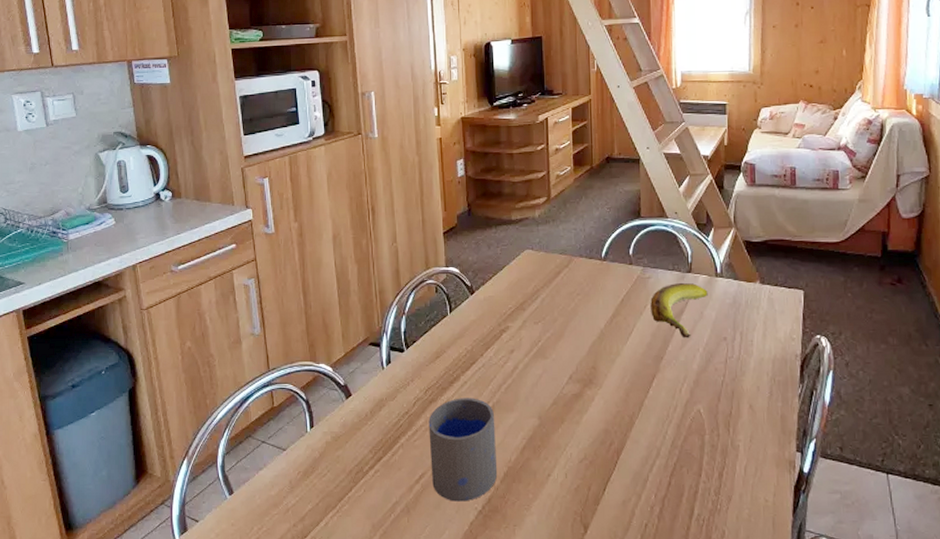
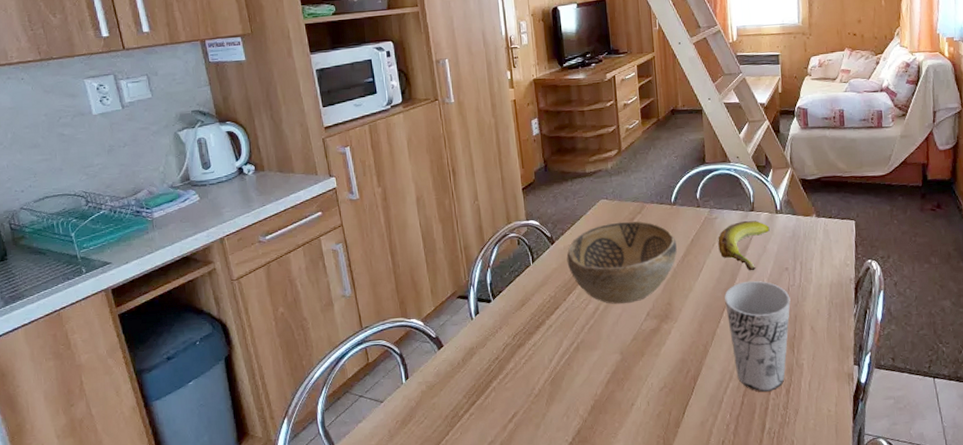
cup: present [428,398,498,502] -> none [518,339,585,436]
decorative bowl: none [486,275,605,365] -> present [566,220,677,304]
cup: none [655,349,728,473] -> present [725,280,791,392]

